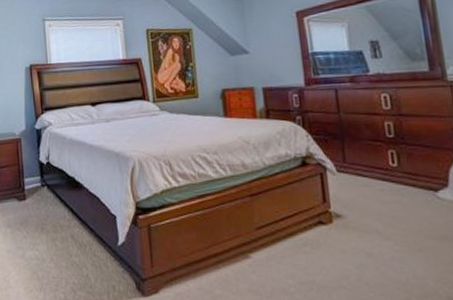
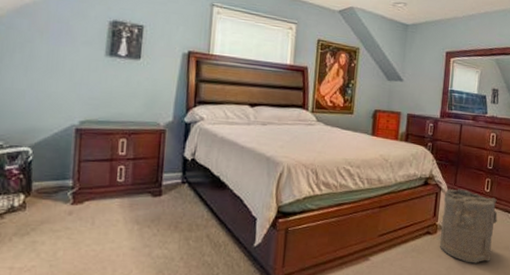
laundry hamper: none [331,166,423,259] -> present [440,189,498,263]

